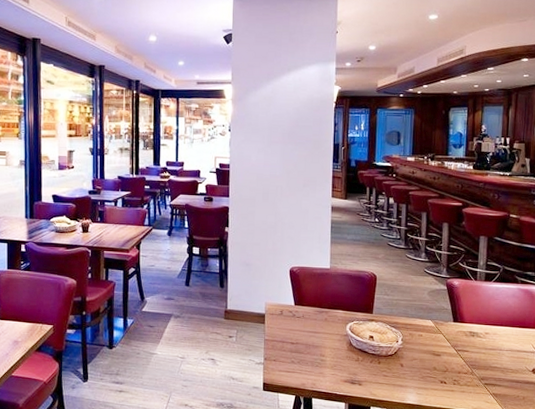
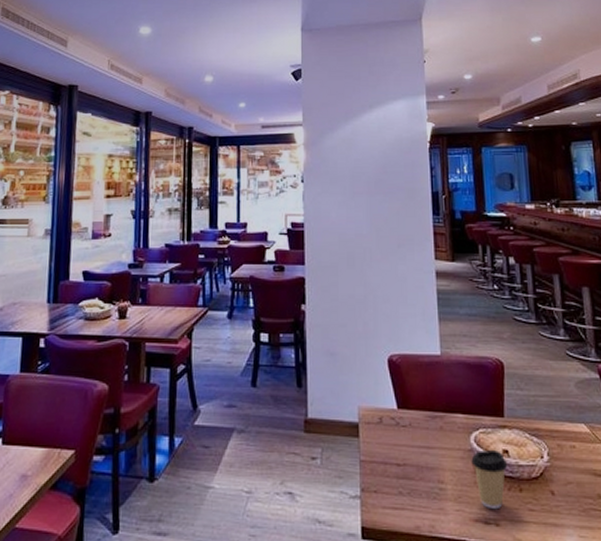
coffee cup: none [345,335,372,375] -> present [471,449,508,510]

